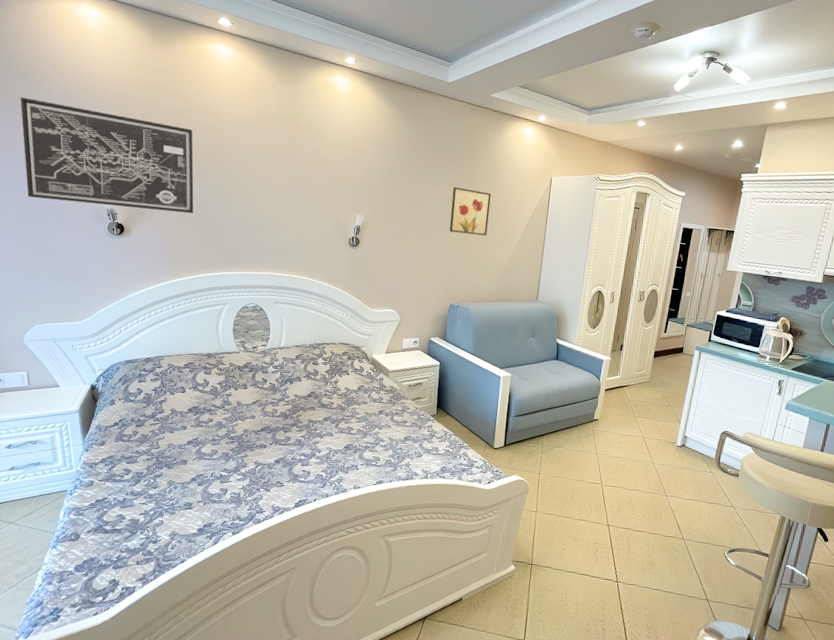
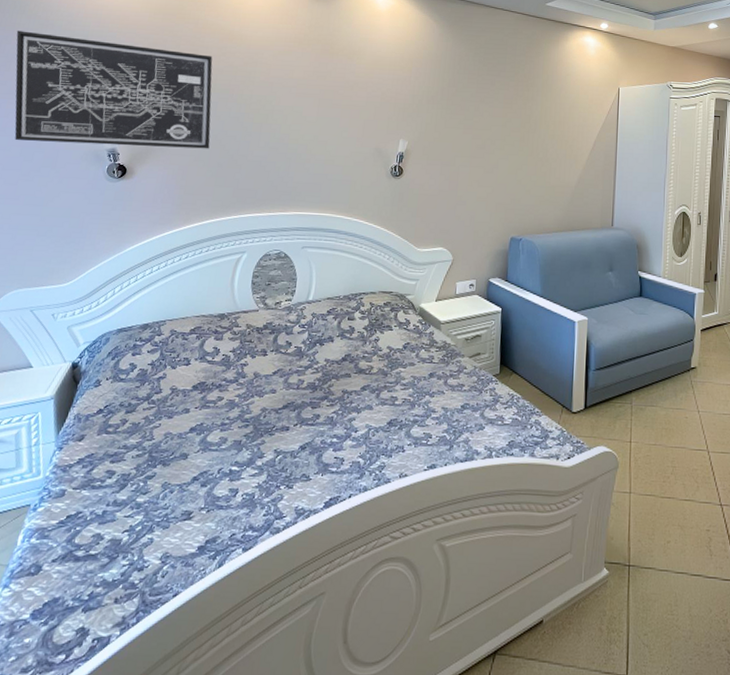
wall art: present [449,186,491,236] -> none [507,103,553,156]

